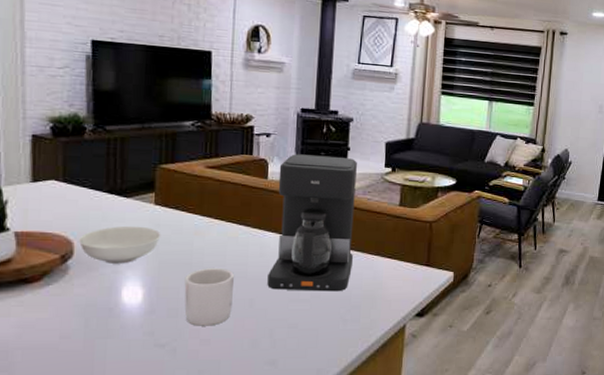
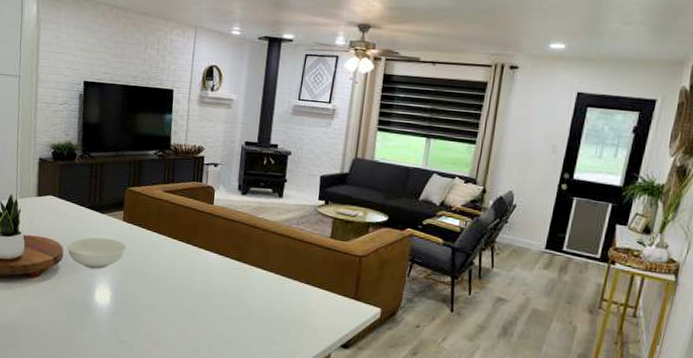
mug: present [184,268,235,326] -> none [141,279,182,331]
coffee maker: present [267,154,357,292] -> none [208,183,293,315]

